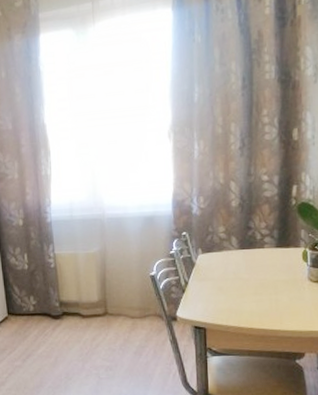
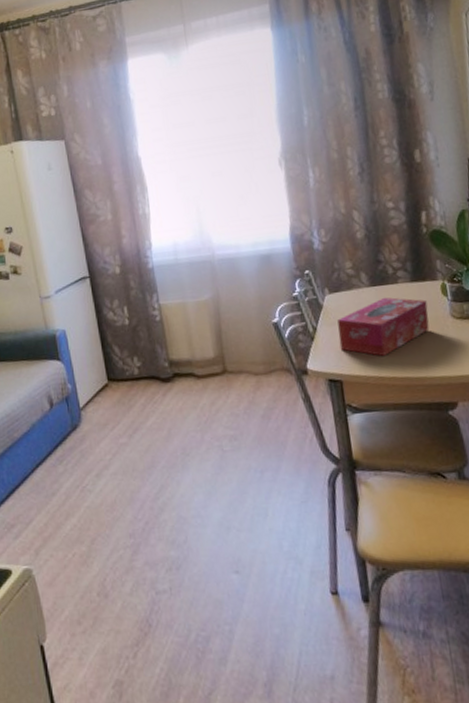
tissue box: none [206,259,289,311] -> present [337,297,430,357]

